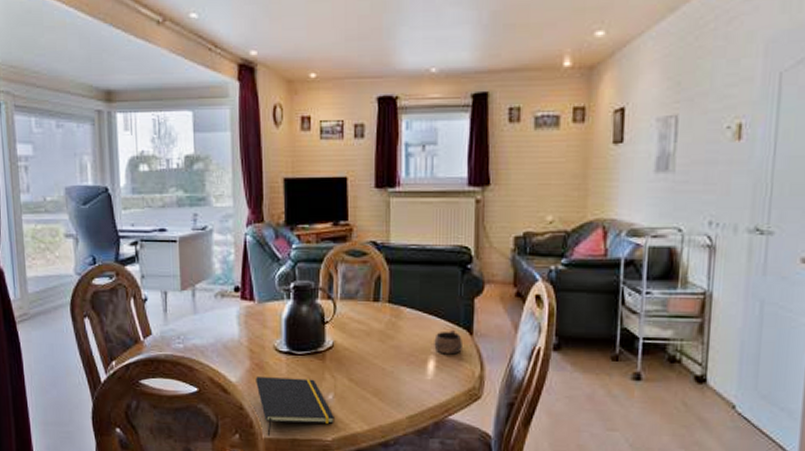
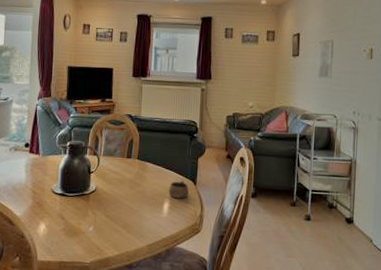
notepad: present [256,377,334,436] -> none [35,212,93,259]

